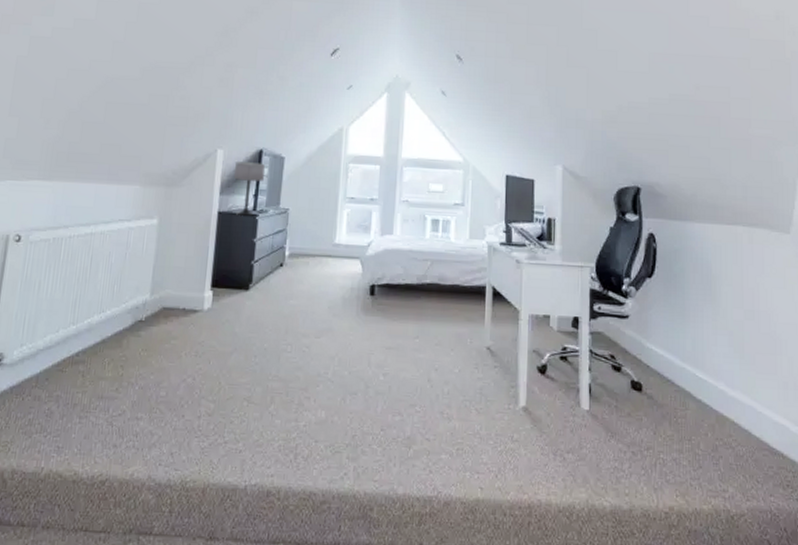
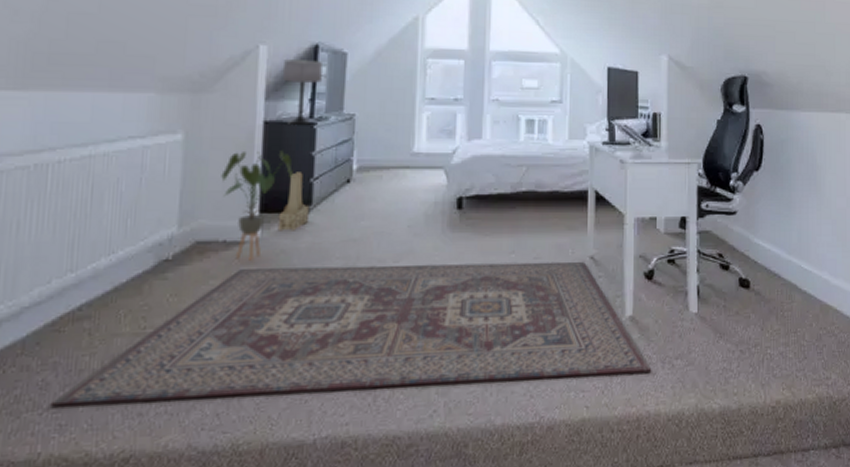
rug: none [52,333,544,463] -> present [49,261,652,407]
house plant: none [184,235,238,327] -> present [221,150,293,261]
decorative basket: none [224,255,251,305] -> present [277,172,310,232]

